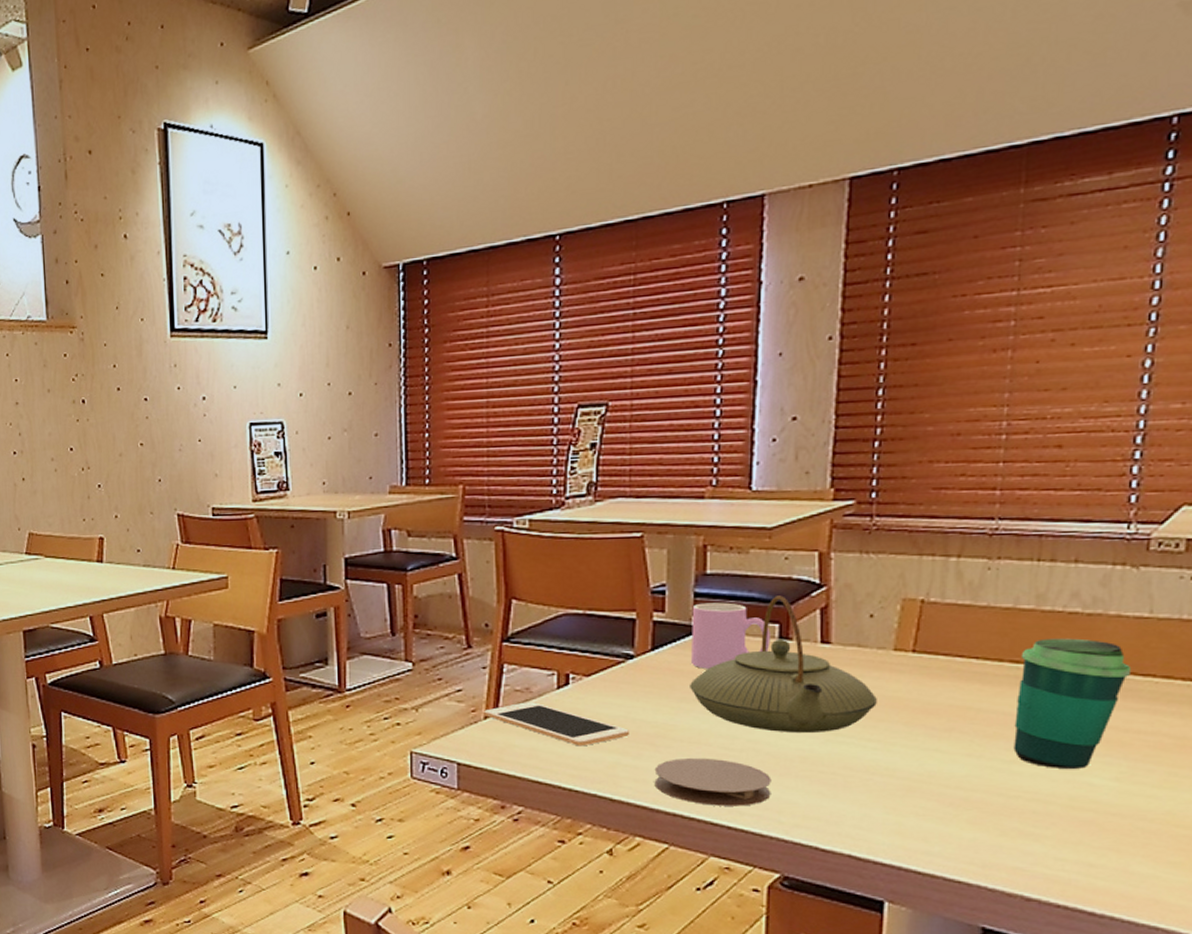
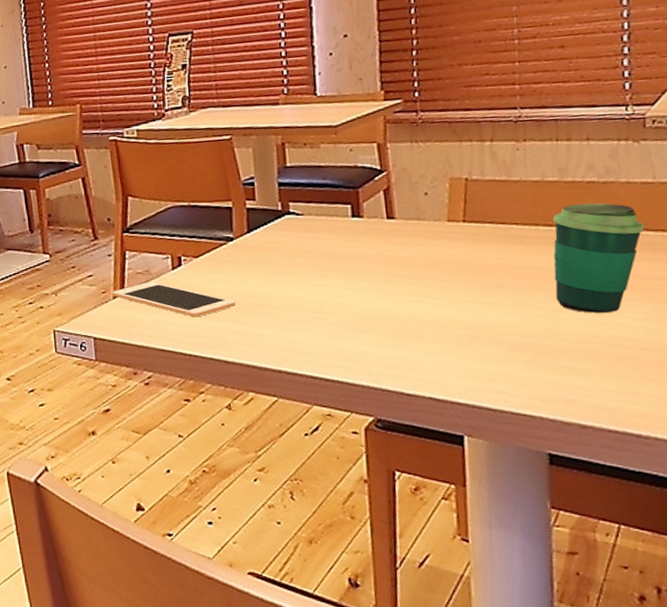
coaster: present [654,757,771,806] -> none [259,321,359,362]
teapot: present [690,595,877,734] -> none [282,181,439,296]
cup: present [692,602,771,669] -> none [277,189,345,246]

